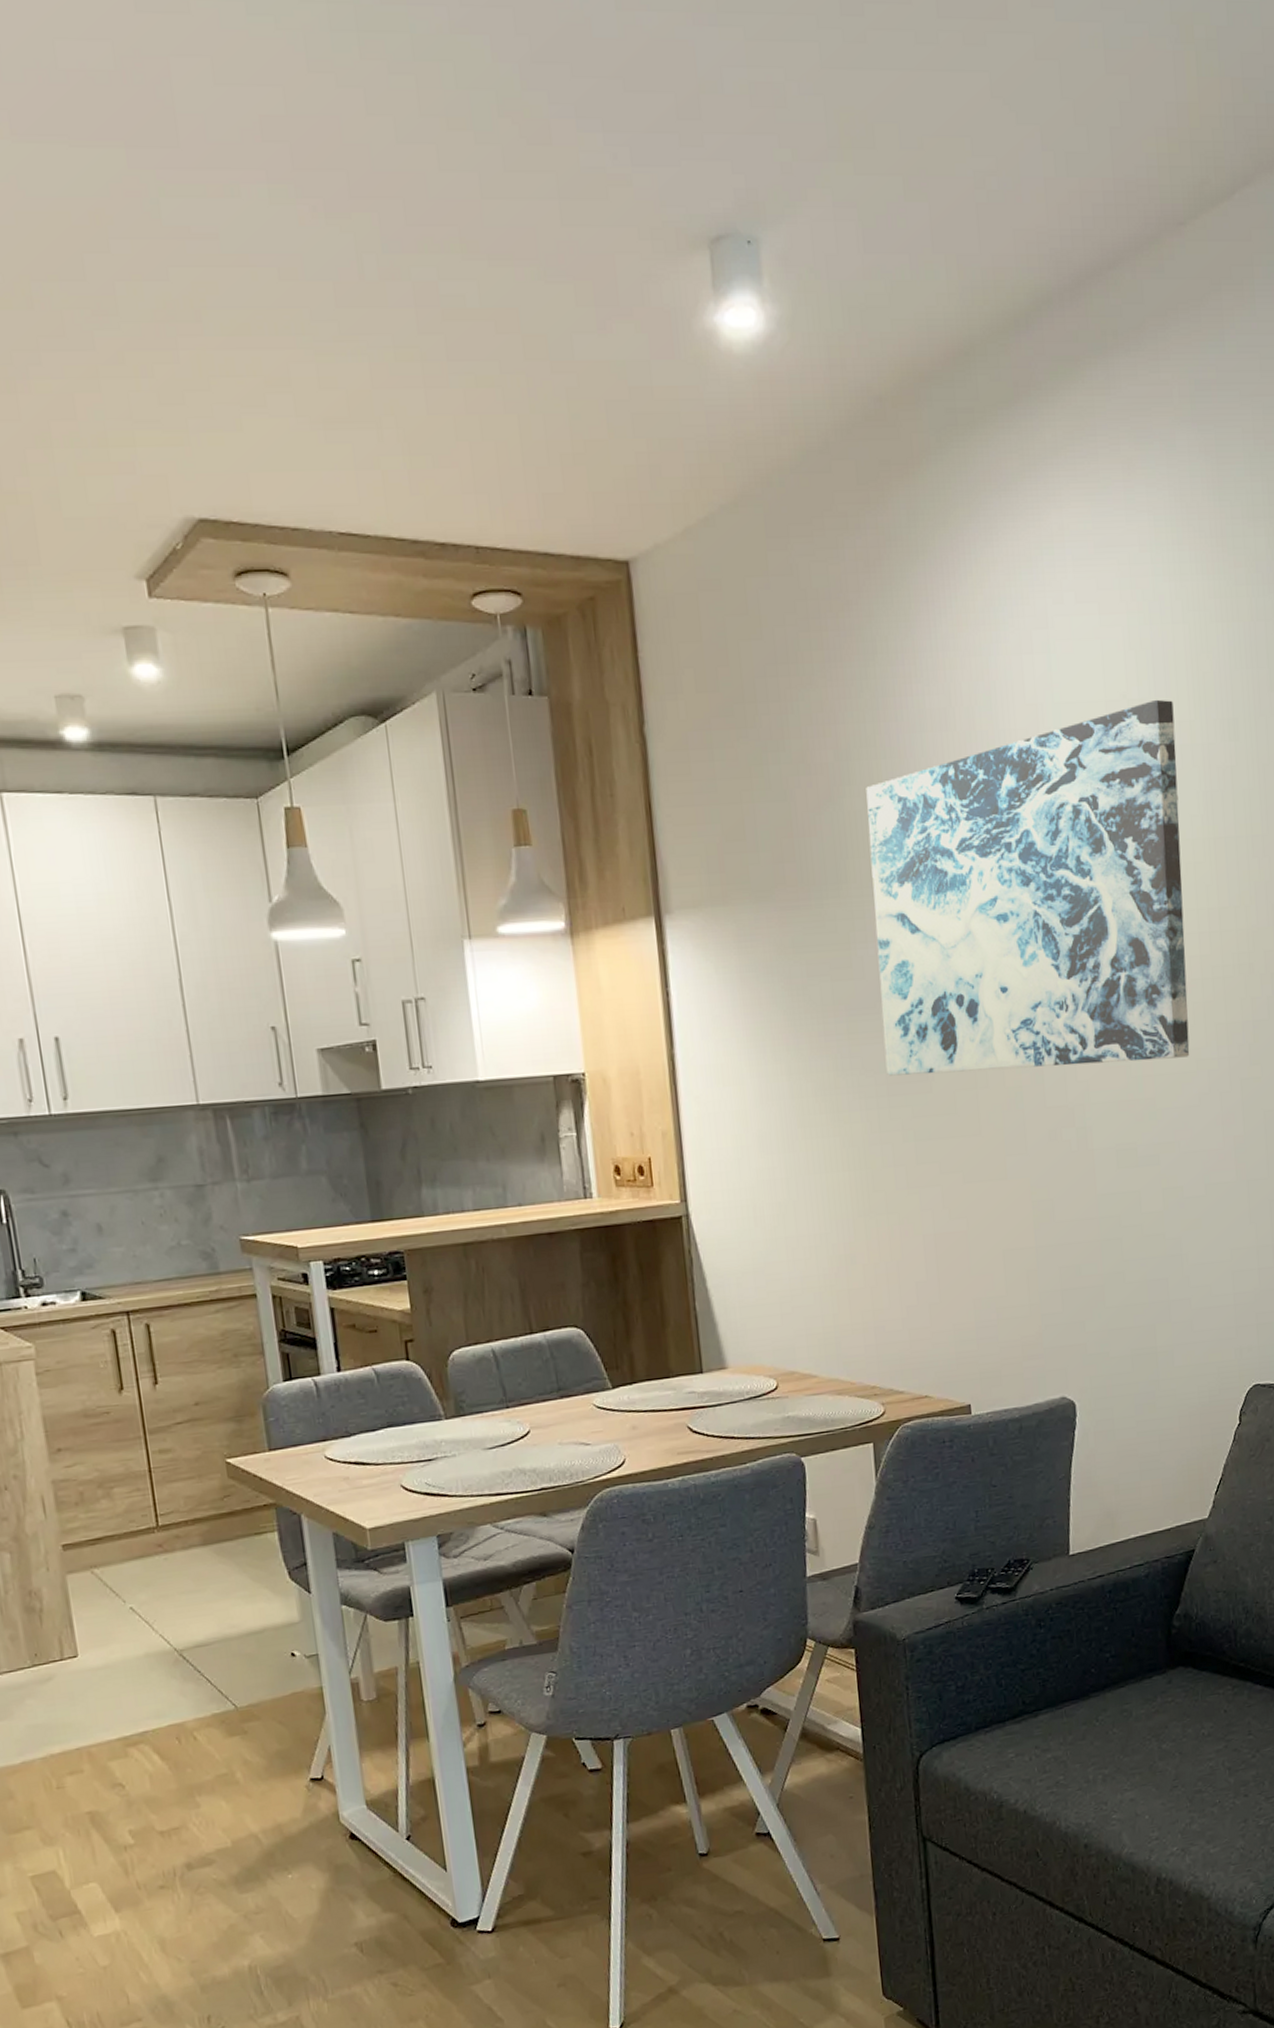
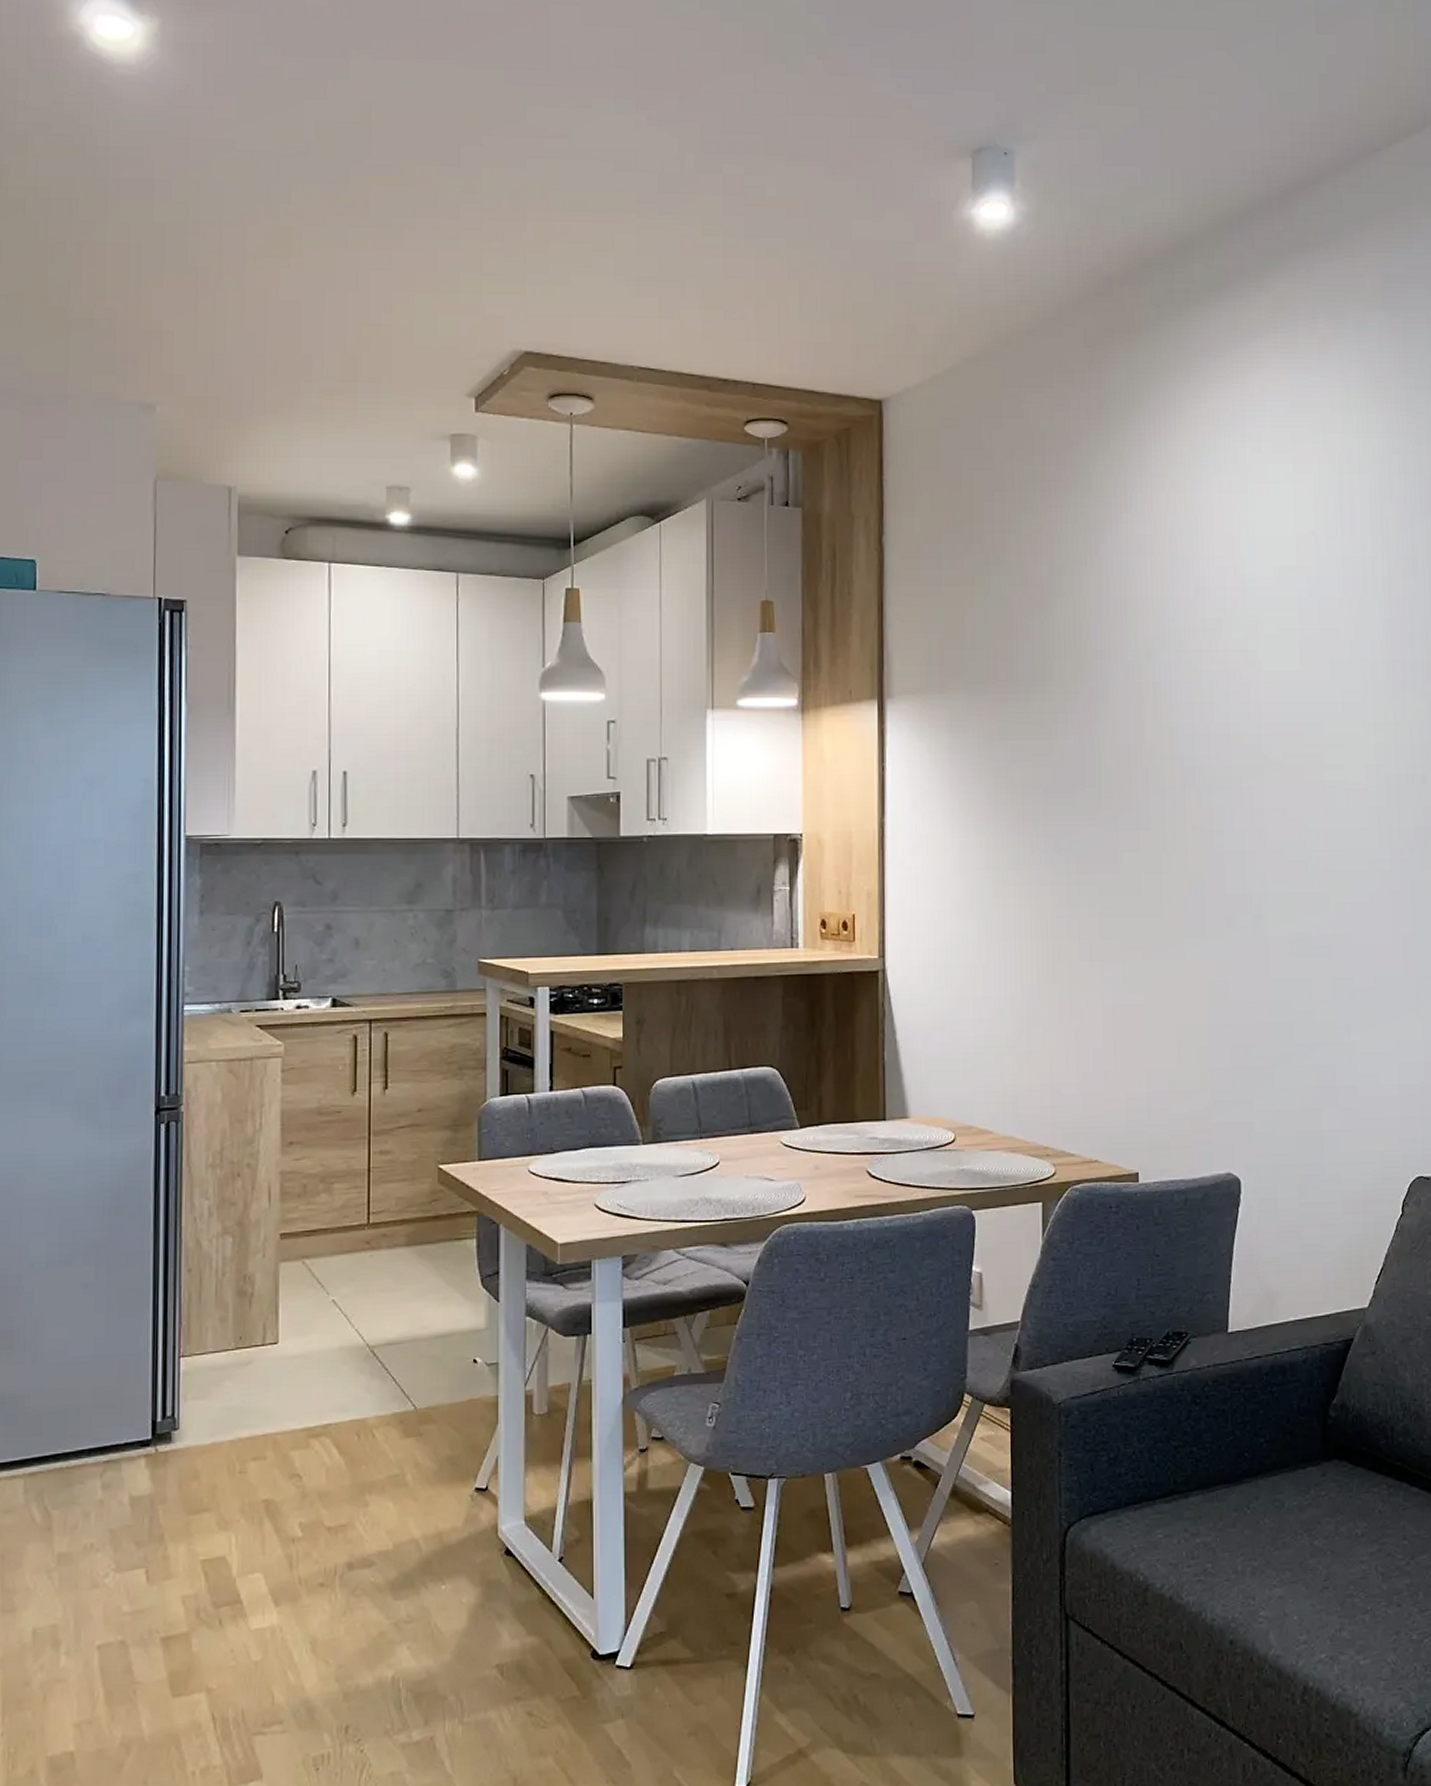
wall art: present [866,699,1190,1076] -> none [1075,537,1364,858]

